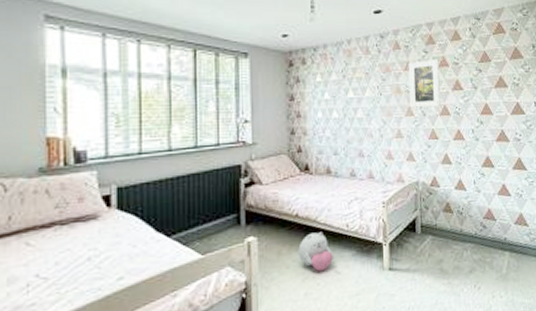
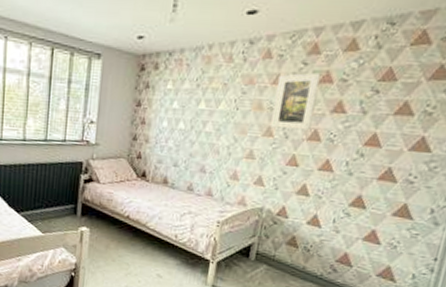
plush toy: present [298,232,333,272] -> none [124,235,157,272]

